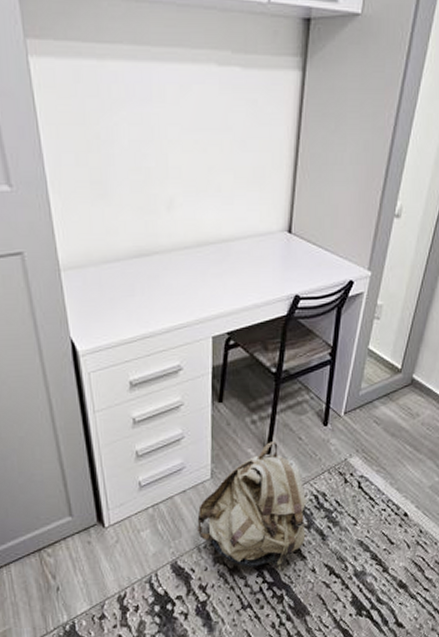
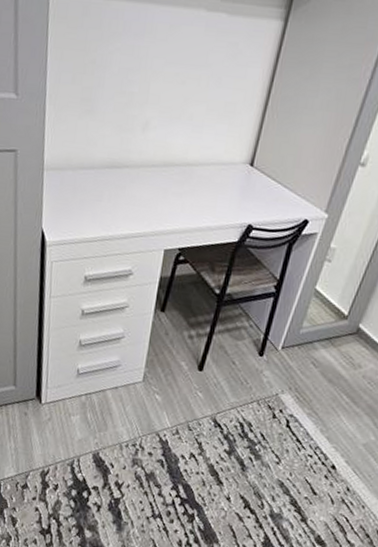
backpack: present [197,442,307,571] -> none [122,359,232,489]

